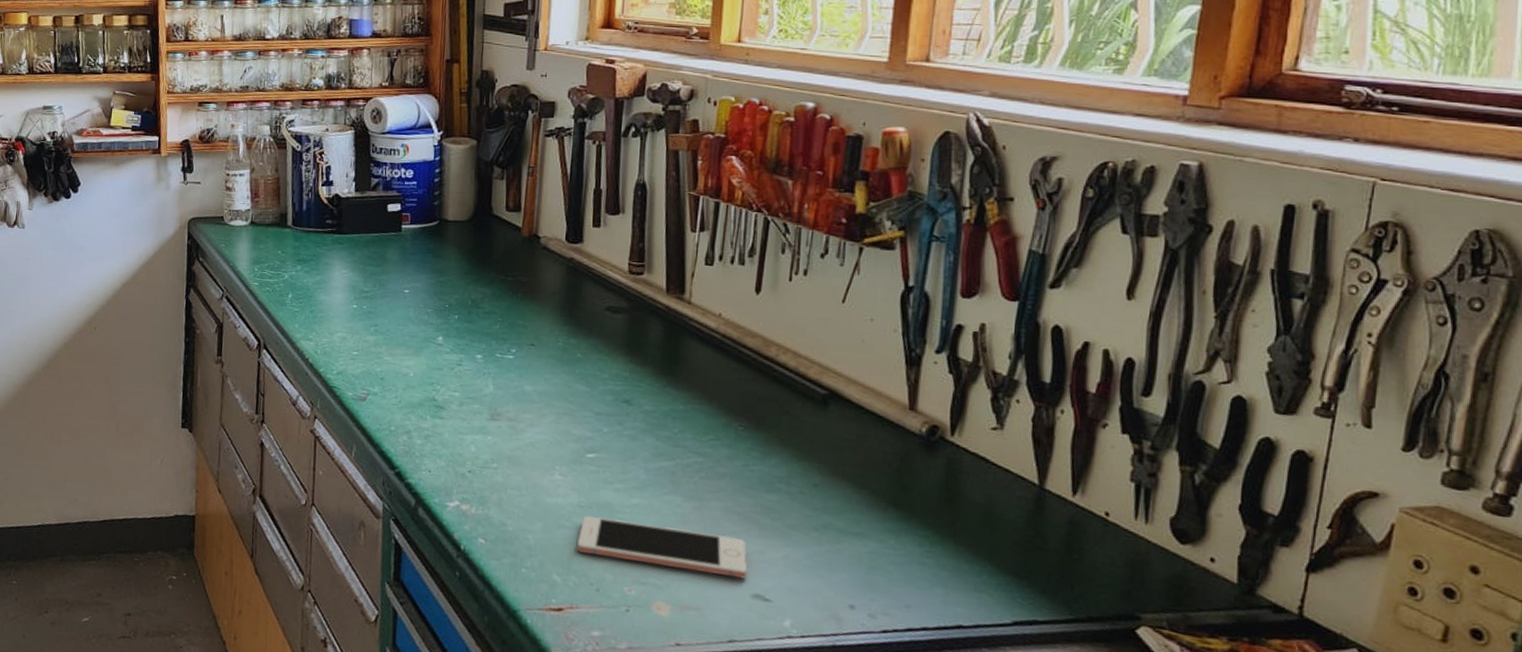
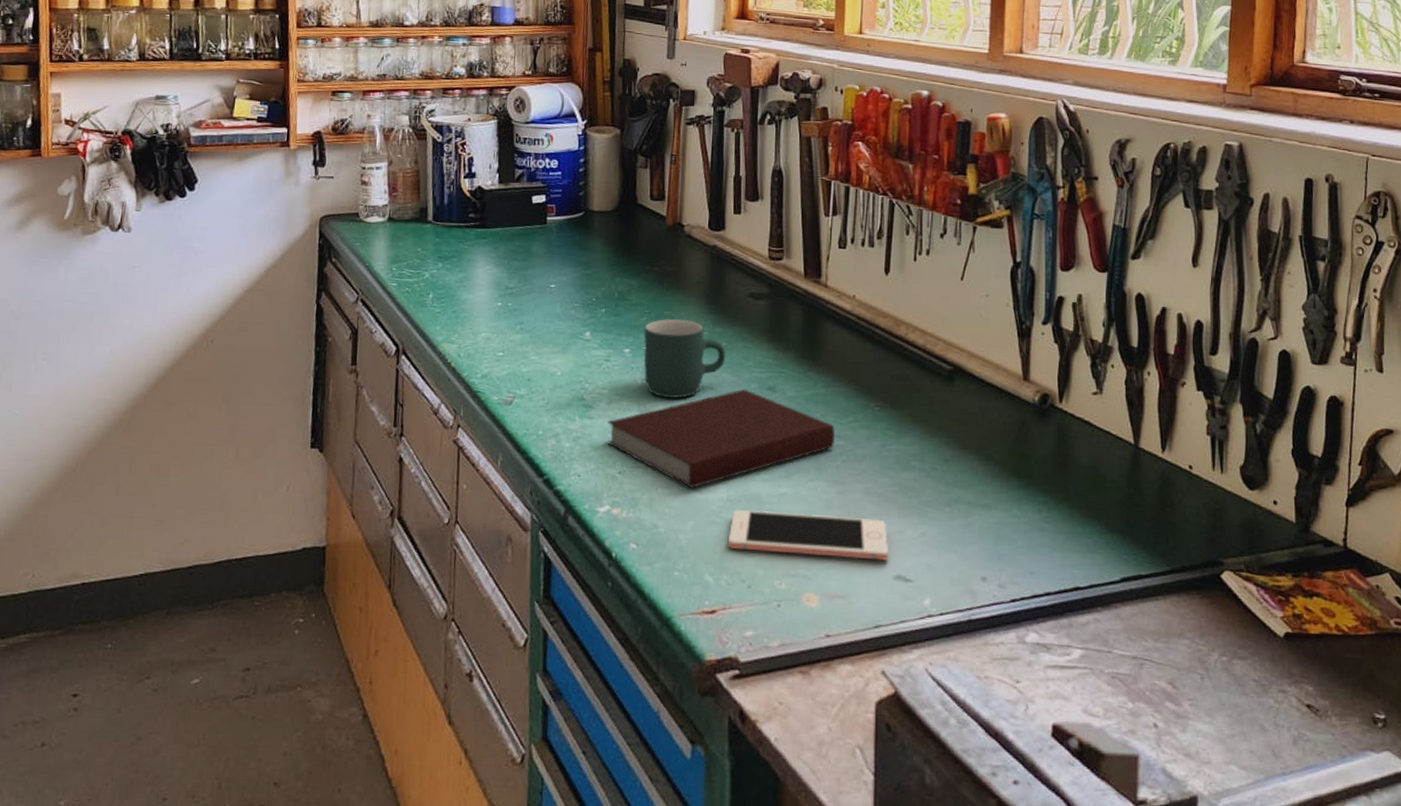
notebook: none [458,400,693,492] -> present [607,388,835,488]
mug: none [496,328,581,406] -> present [644,319,726,399]

